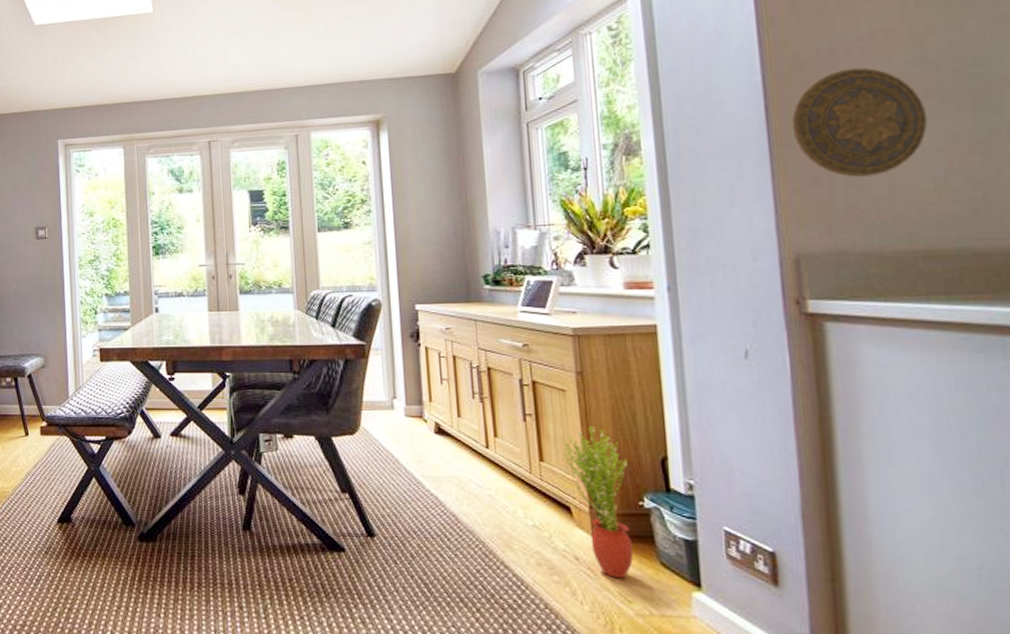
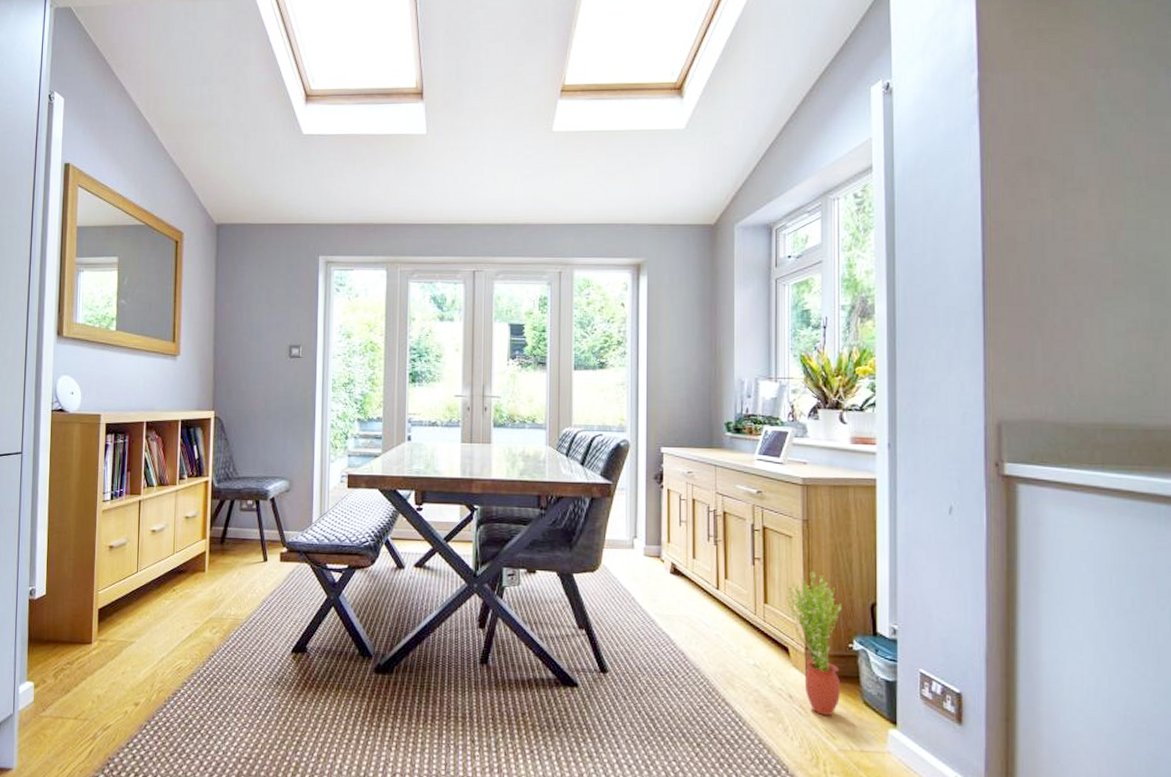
decorative plate: present [791,67,928,177] -> none [1004,254,1113,353]

